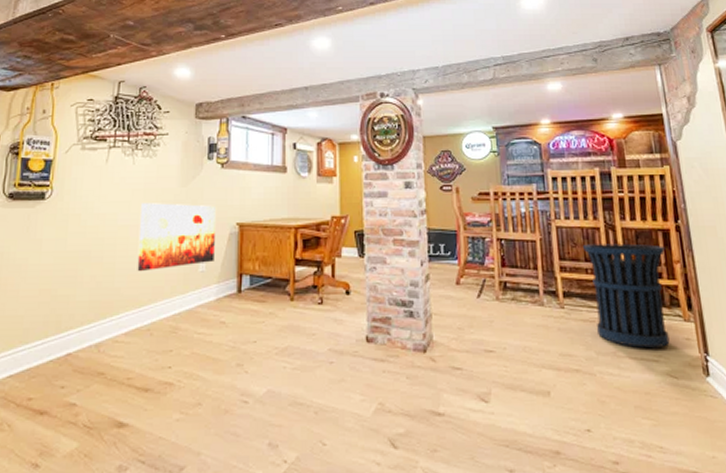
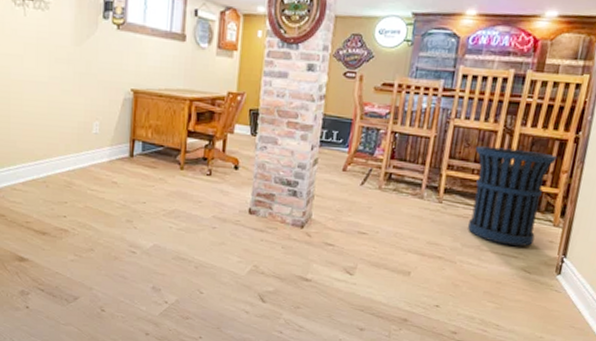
wall art: present [137,203,217,272] -> none [32,59,112,128]

